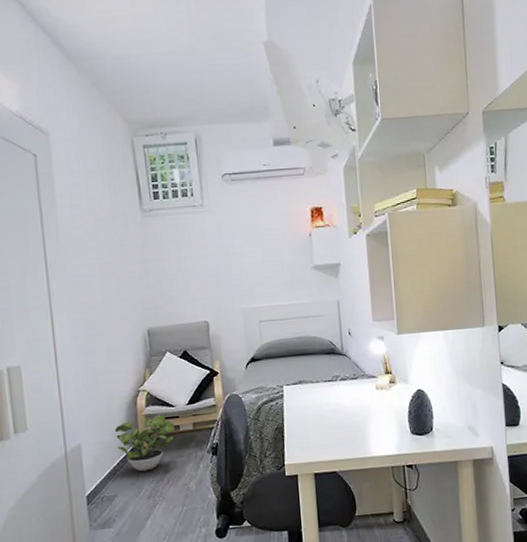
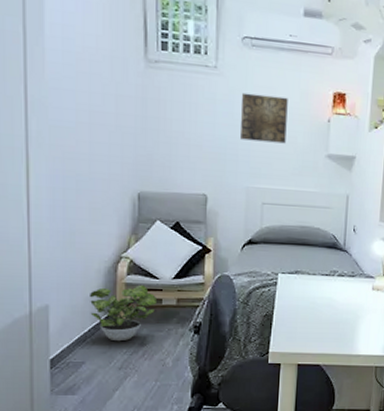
wall art: none [228,220,273,266] -> present [241,92,288,144]

